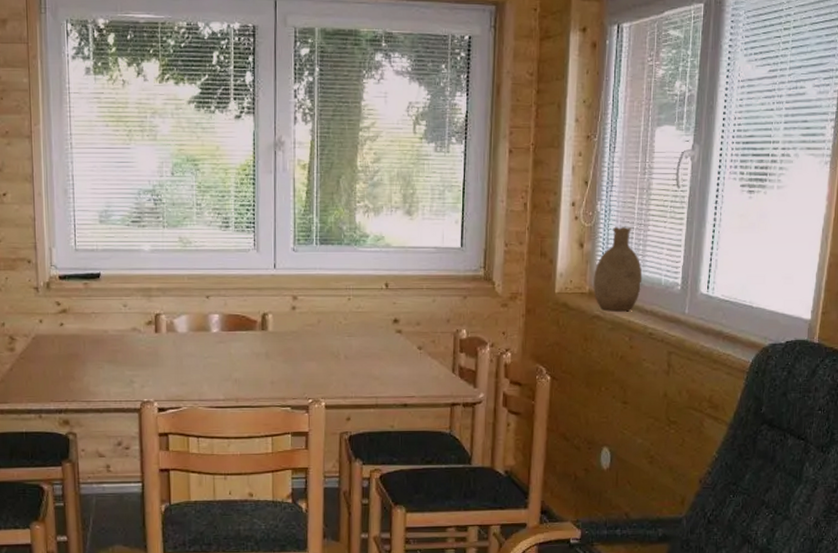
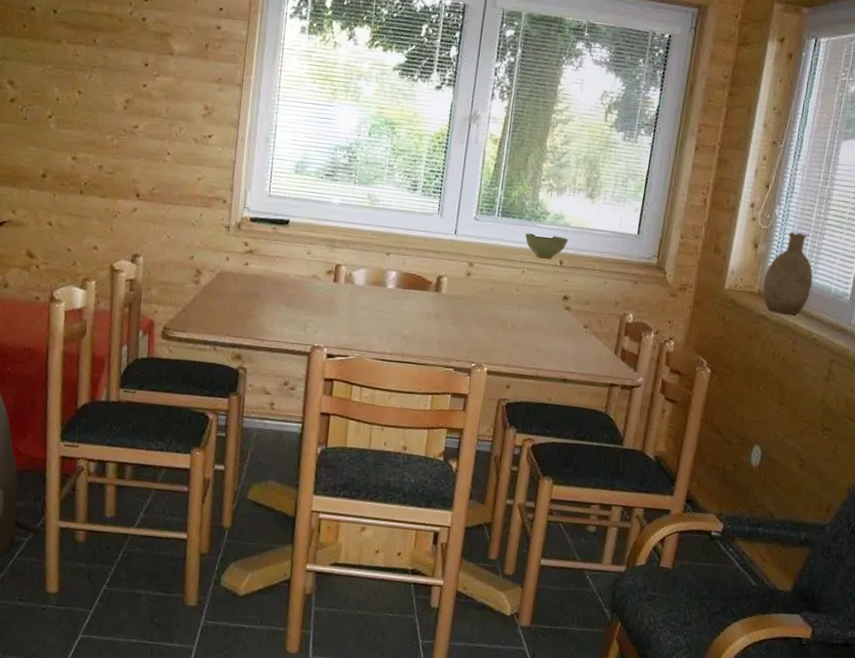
bowl: none [346,258,392,283] -> present [524,233,569,260]

